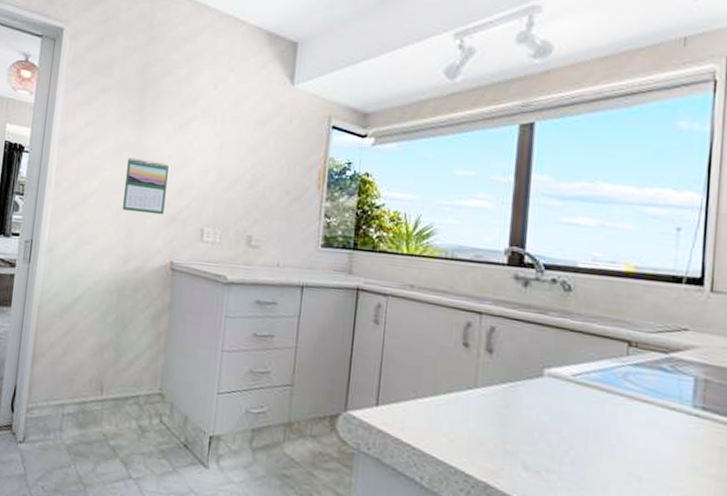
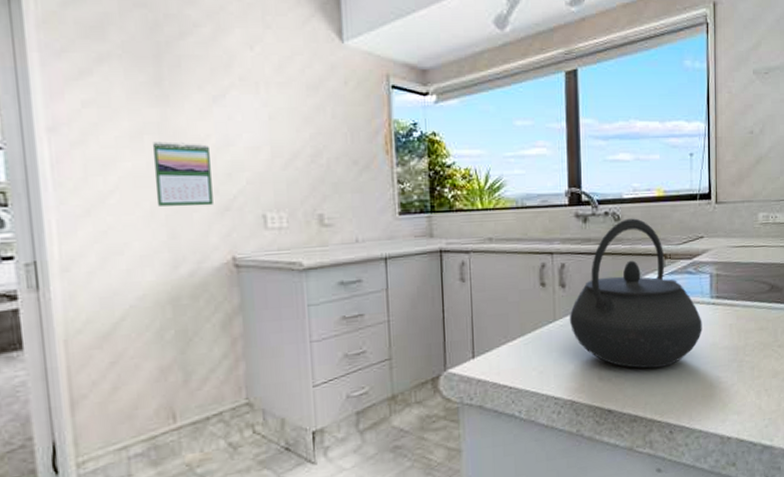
kettle: none [493,290,678,478] -> present [569,218,702,369]

